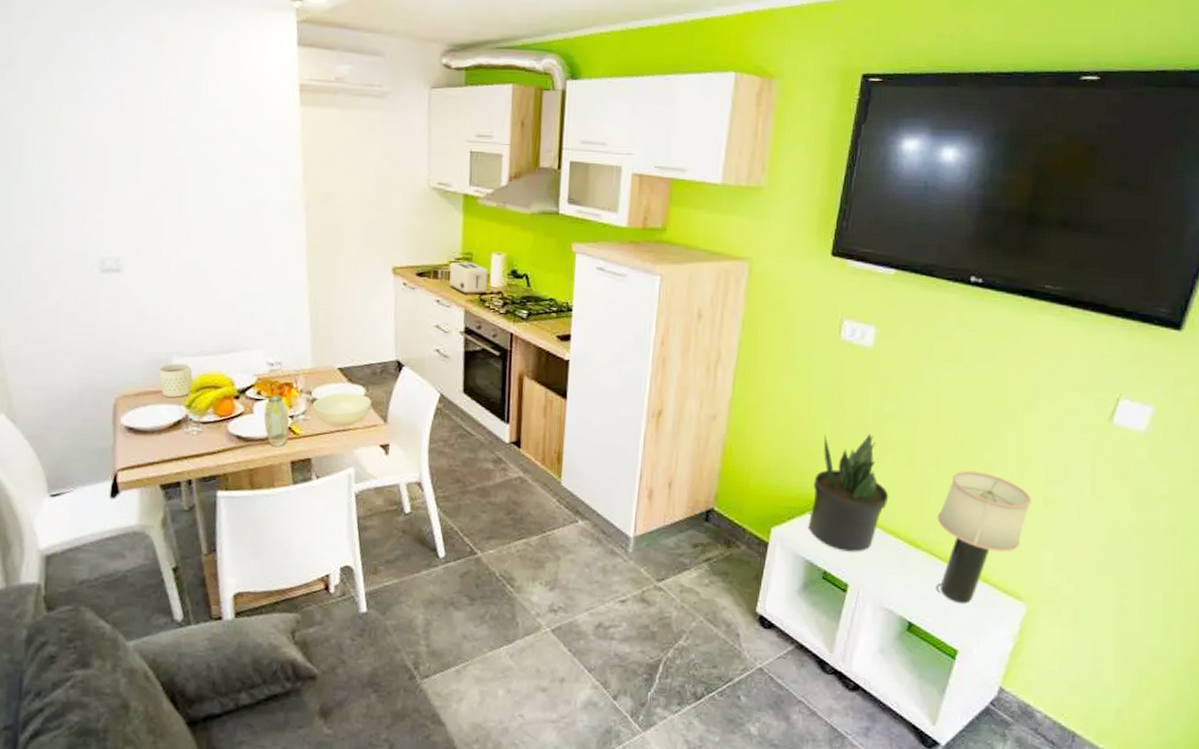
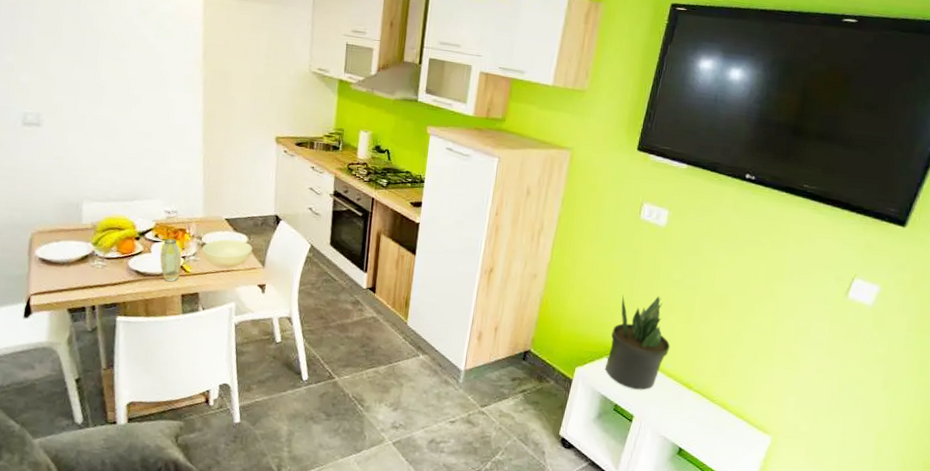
mug: present [158,363,193,398] -> none [70,206,100,236]
toaster: present [449,261,489,295] -> none [323,135,357,165]
table lamp: present [936,470,1031,604] -> none [702,329,781,435]

